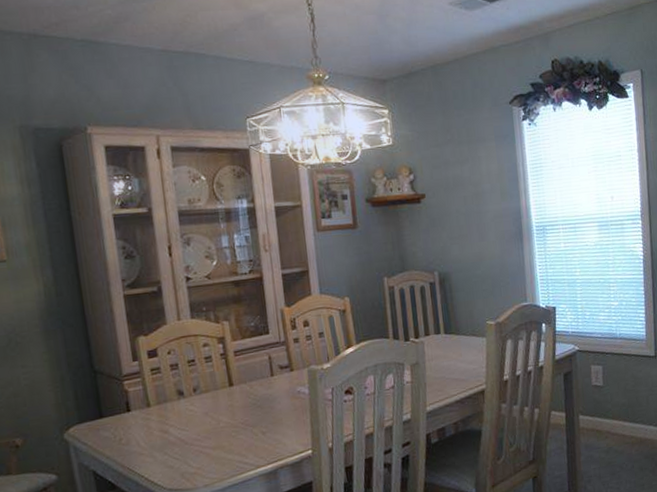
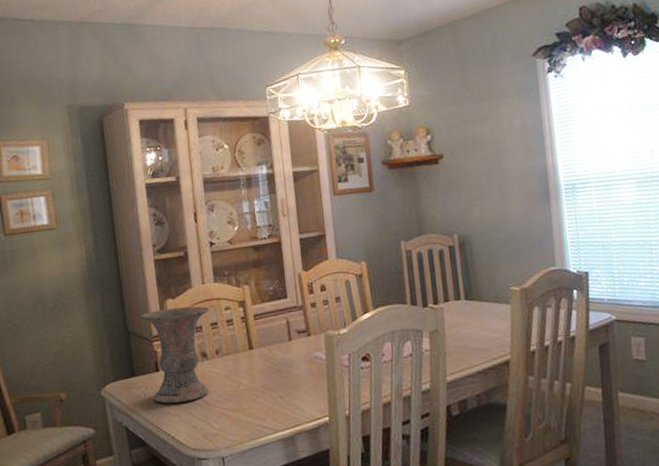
vase: none [109,343,186,445] -> present [141,306,209,404]

